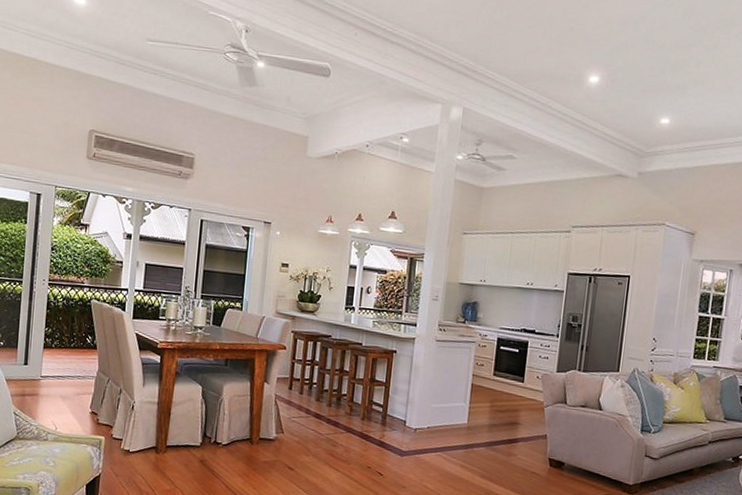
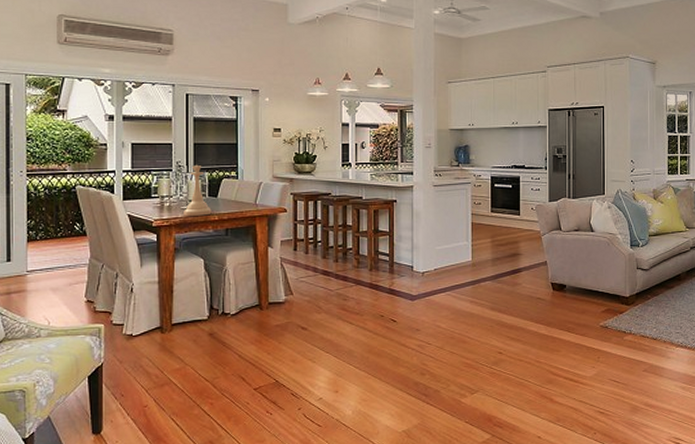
chess piece: none [187,291,214,344] -> present [184,164,212,216]

